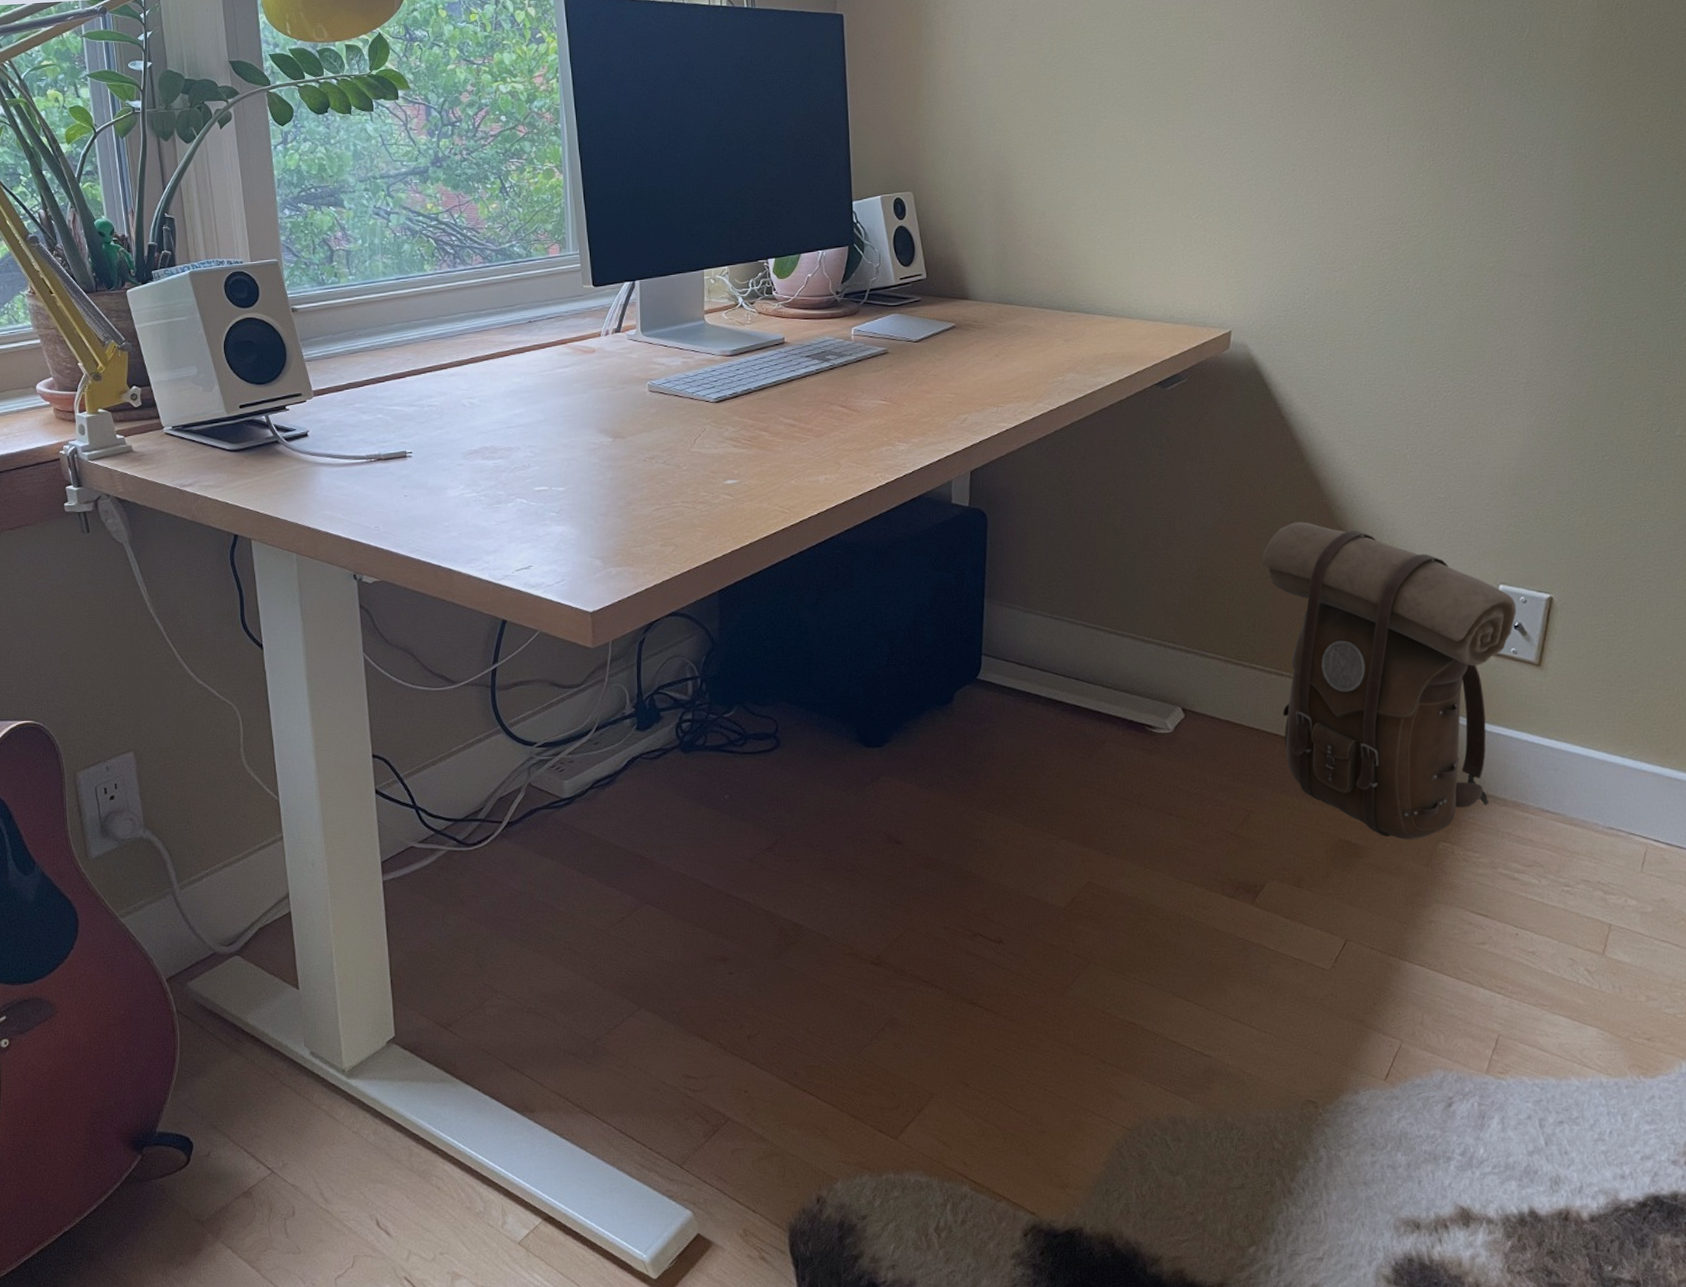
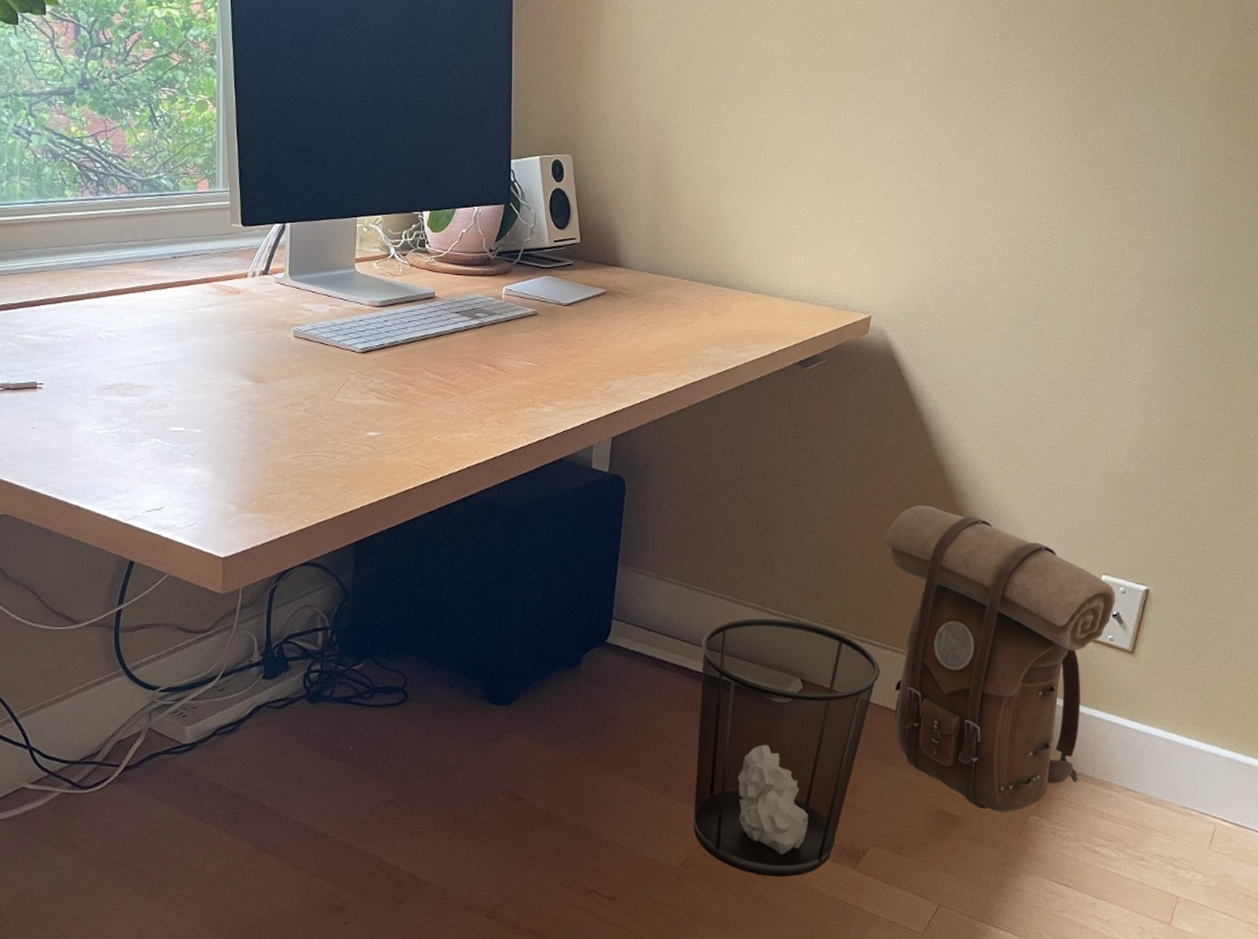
waste bin: none [1076,647,1265,914] -> present [693,618,880,876]

